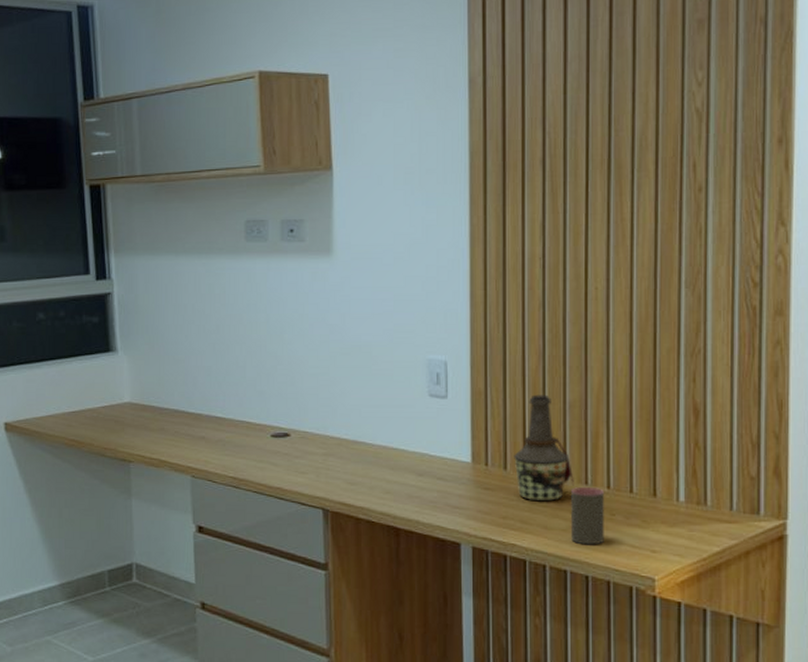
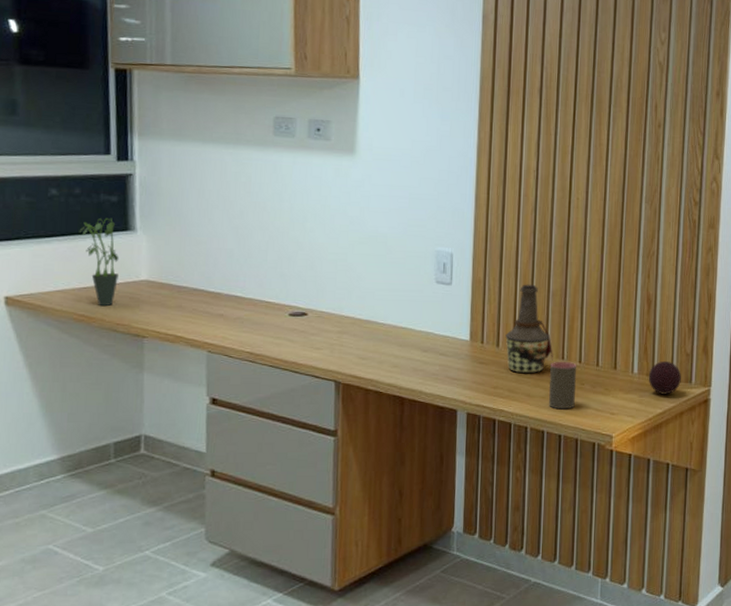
potted plant: none [65,339,103,431] -> present [79,217,119,307]
decorative ball: none [699,487,745,529] -> present [648,361,681,395]

